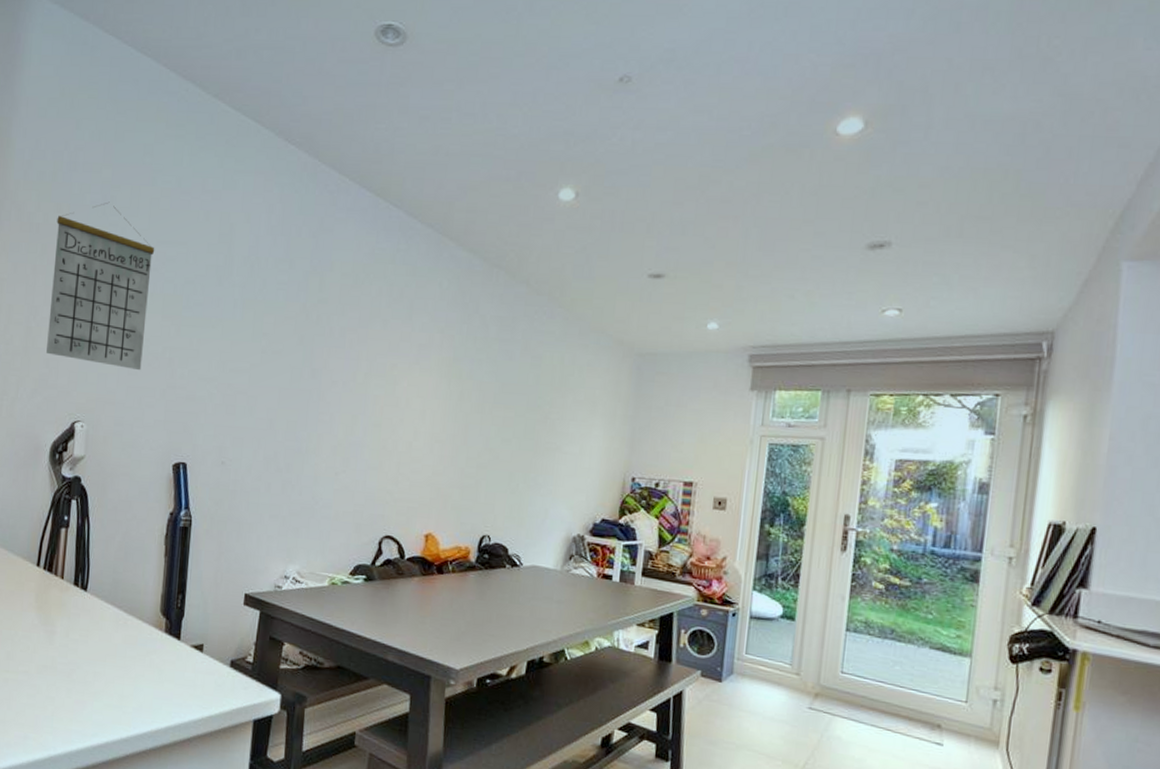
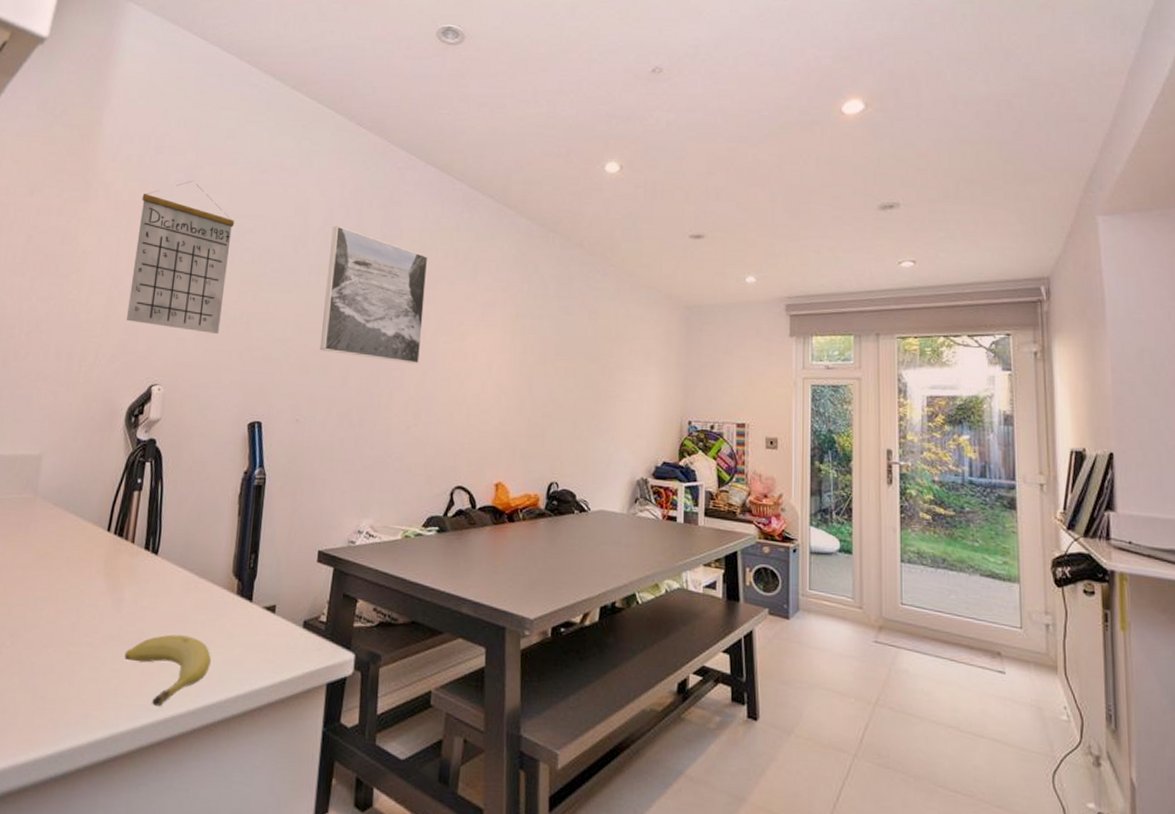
fruit: none [58,667,141,733] -> present [124,634,211,707]
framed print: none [245,255,361,409] -> present [319,226,428,365]

